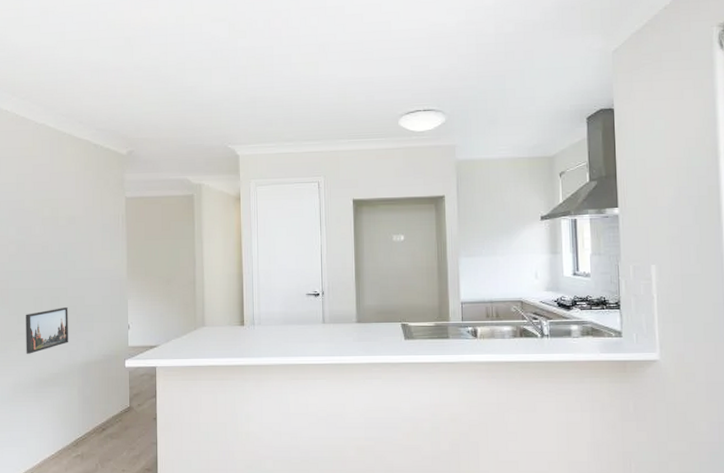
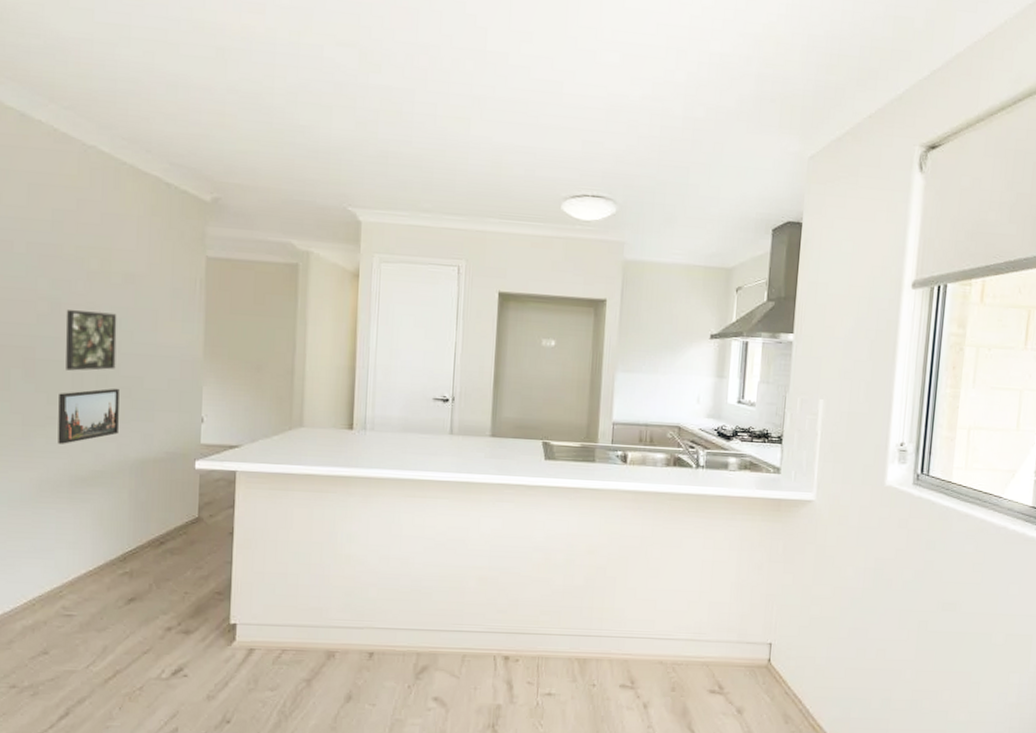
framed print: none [28,248,65,296] -> present [65,310,117,371]

